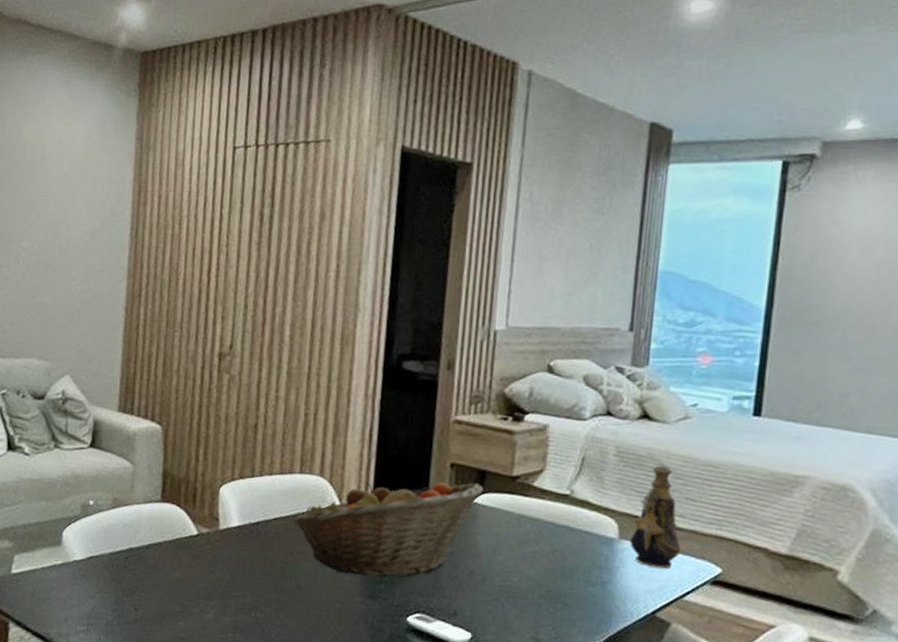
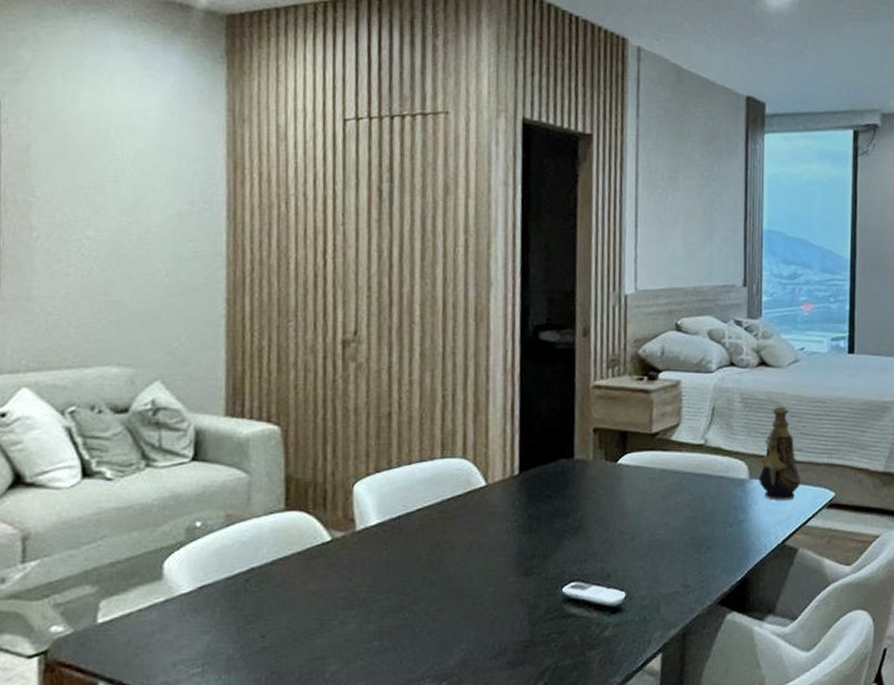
fruit basket: present [293,481,484,577] -> none [437,445,626,556]

